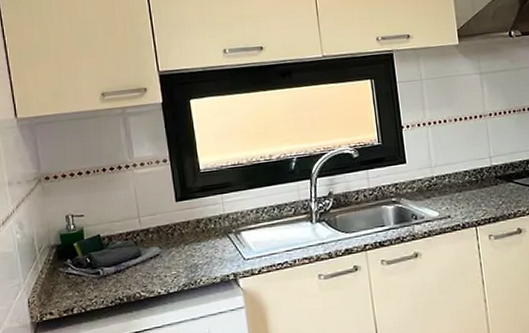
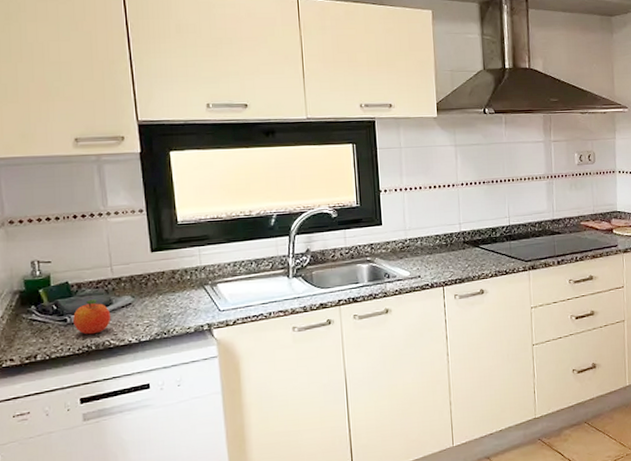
fruit: none [105,251,141,287] -> present [73,299,111,335]

